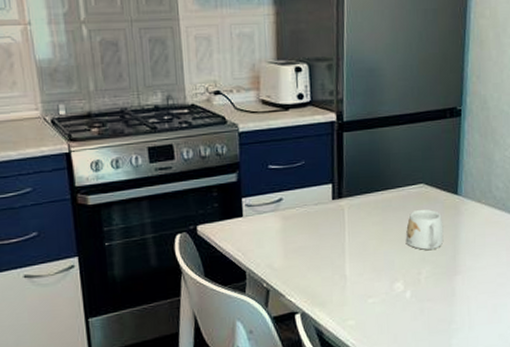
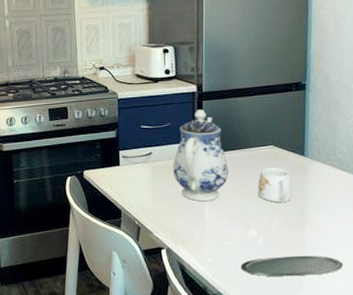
teapot: none [307,143,373,255] -> present [172,110,229,202]
oval tray: none [385,306,495,335] -> present [240,255,344,277]

